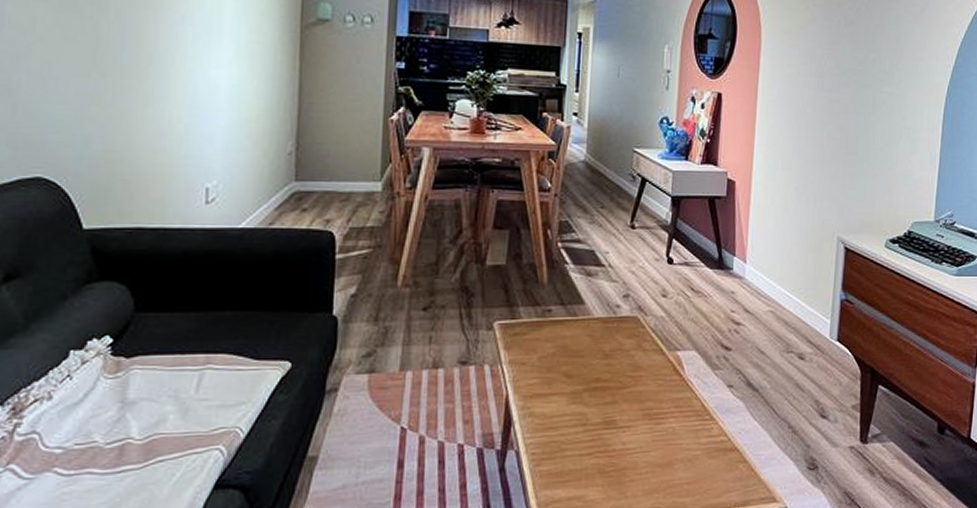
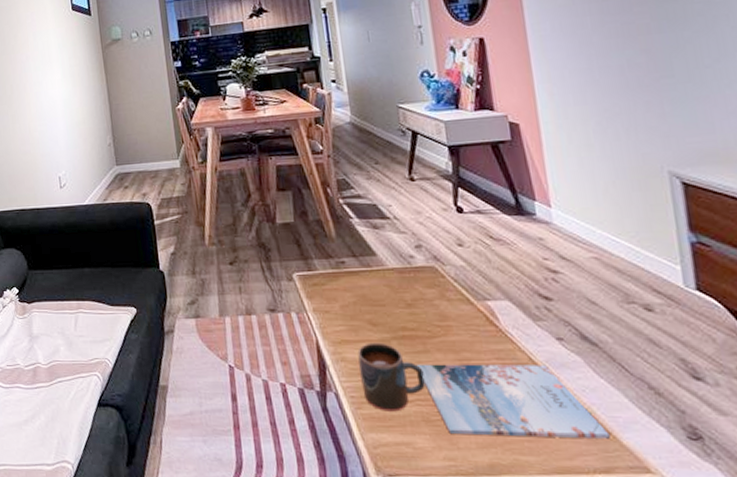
mug: none [544,395,608,466] -> present [357,342,426,412]
magazine: none [602,411,752,484] -> present [416,364,610,439]

